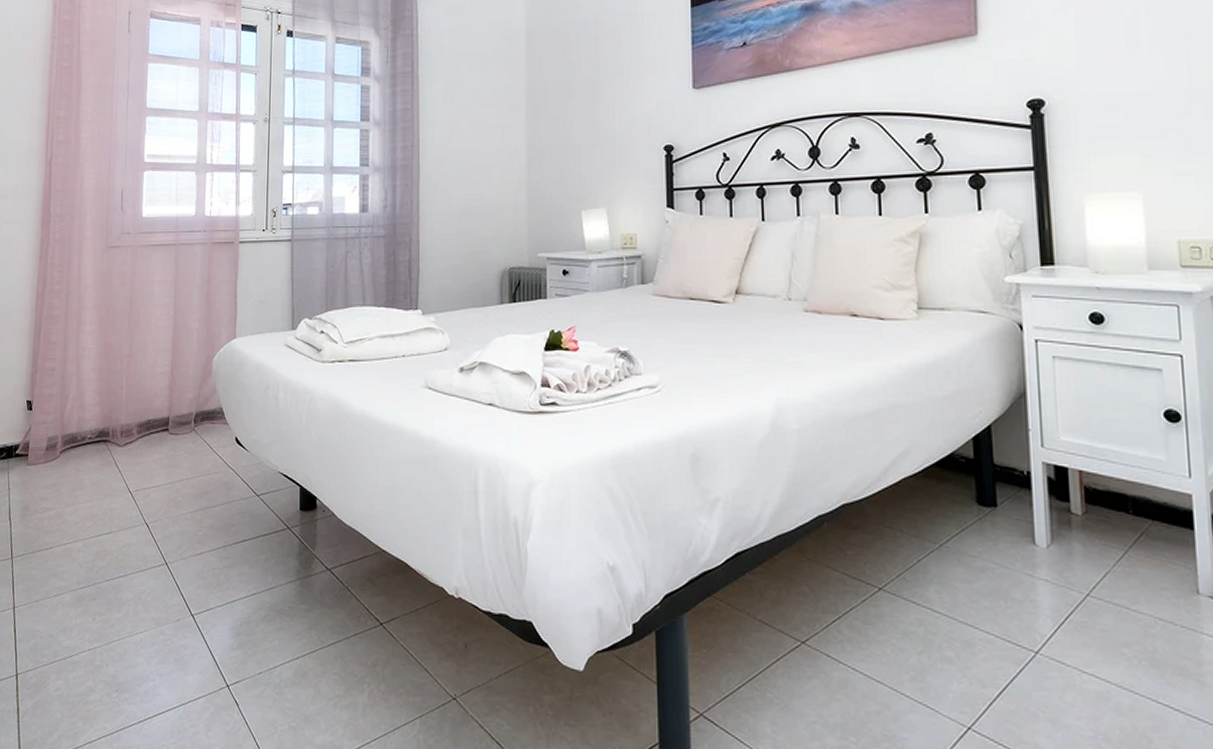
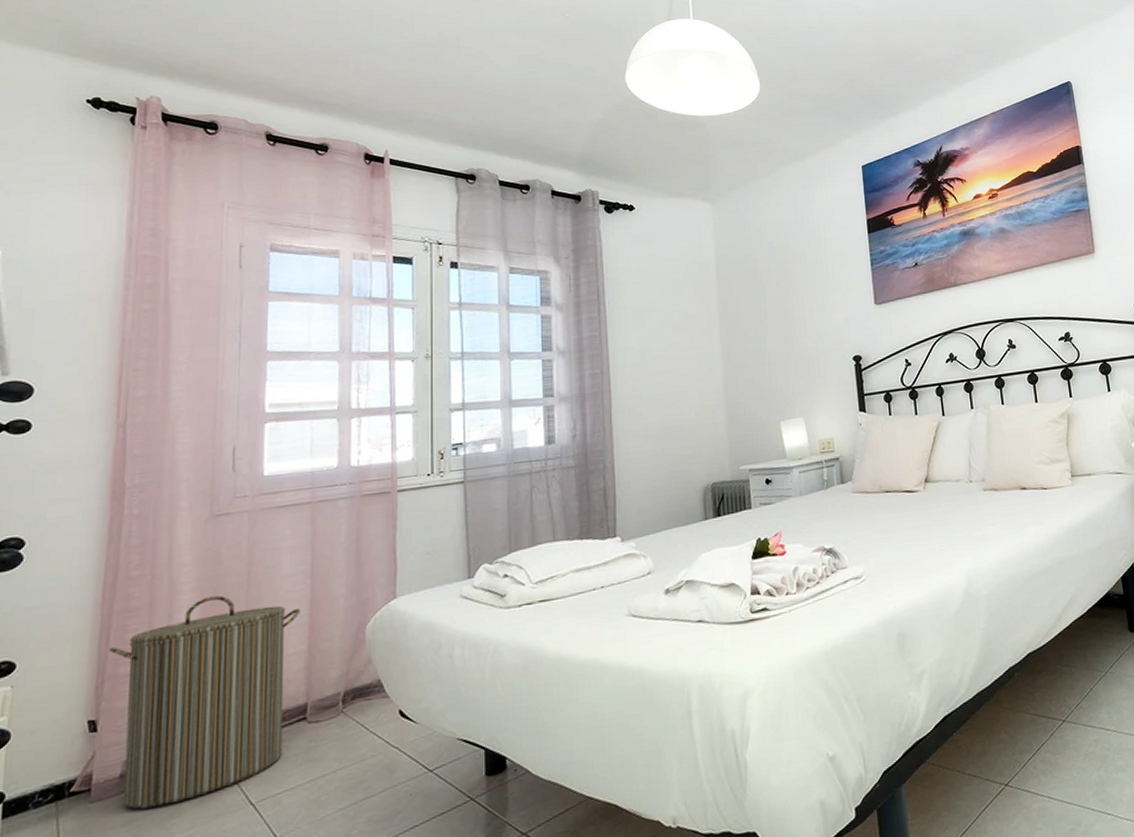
laundry hamper: none [39,314,166,479] -> present [108,595,300,809]

